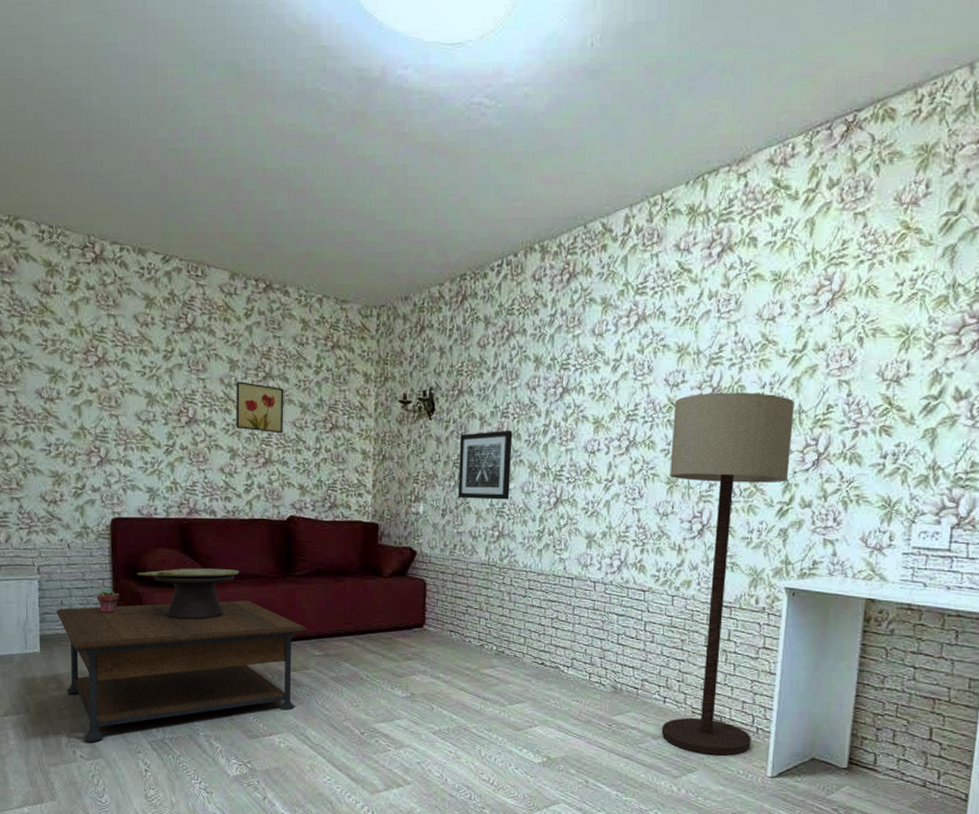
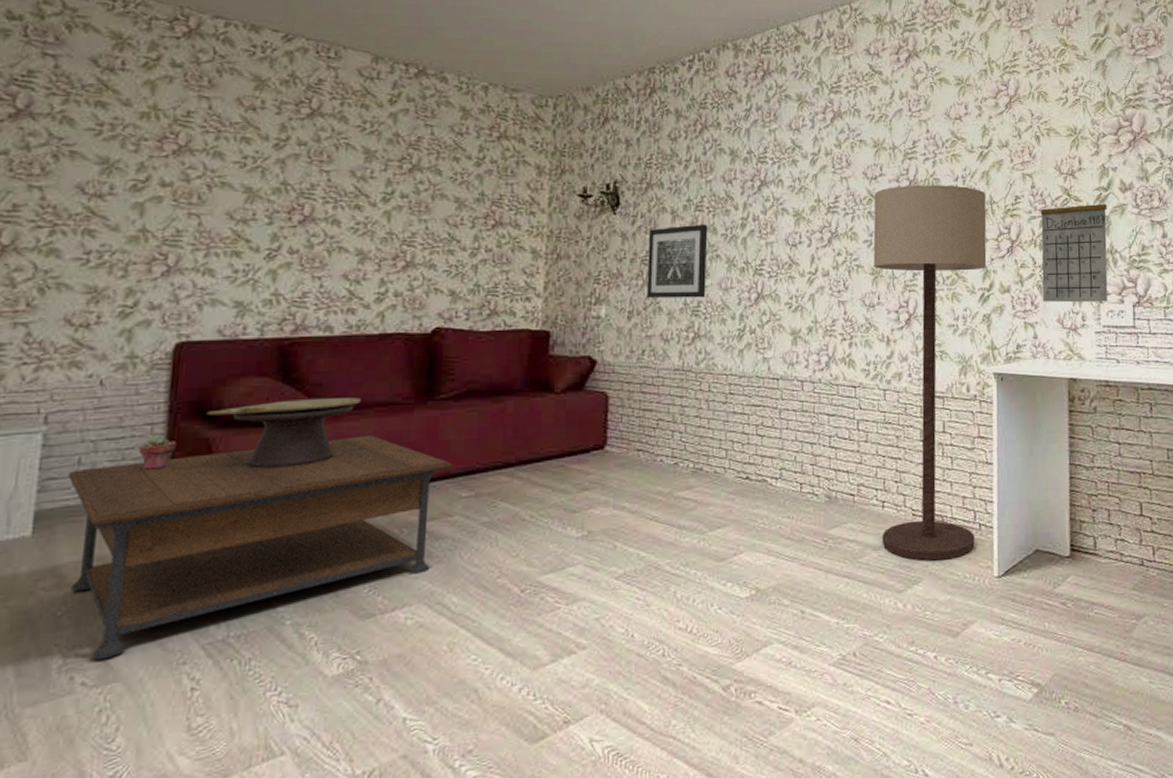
wall art: present [236,381,284,434] -> none [369,174,435,233]
calendar: none [846,392,935,522] -> present [1040,185,1108,303]

